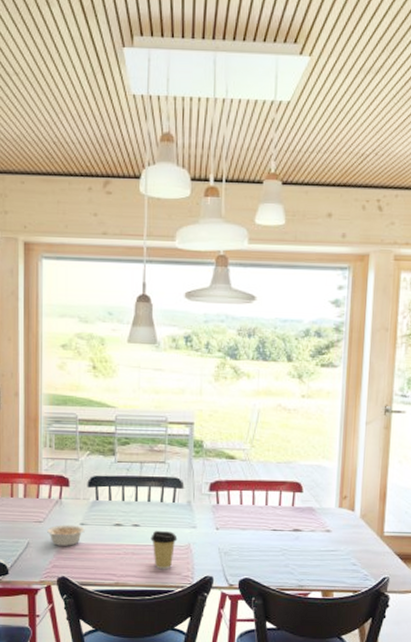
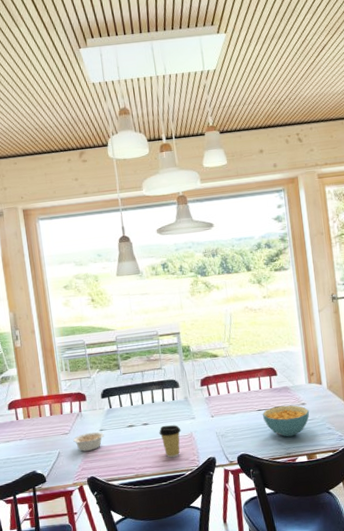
cereal bowl: none [277,529,334,567] -> present [262,405,310,437]

